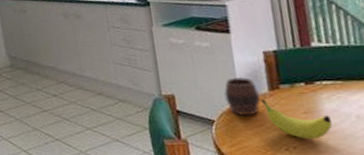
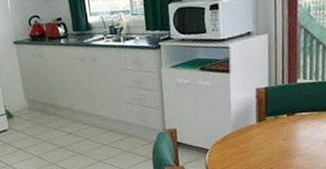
cup: present [224,76,260,115] -> none [219,111,248,144]
fruit: present [261,99,332,140] -> none [249,129,304,161]

